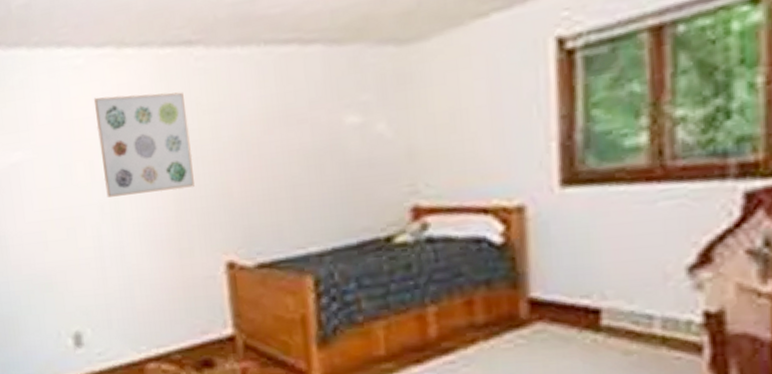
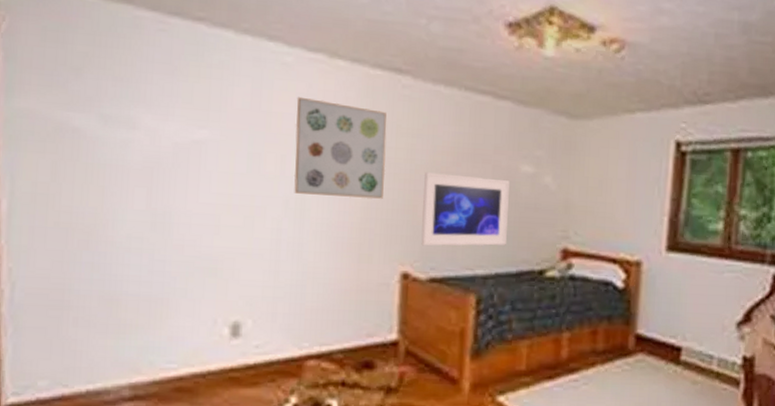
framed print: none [234,138,340,230] -> present [421,172,510,247]

